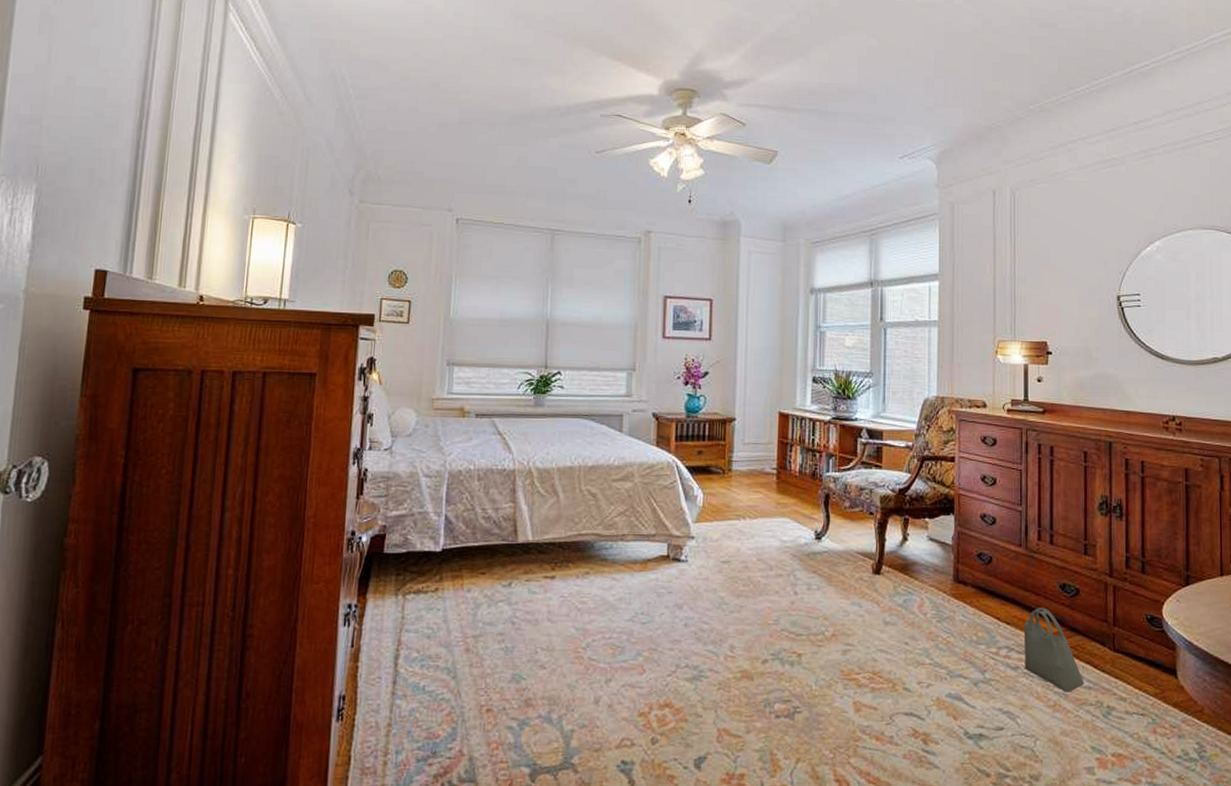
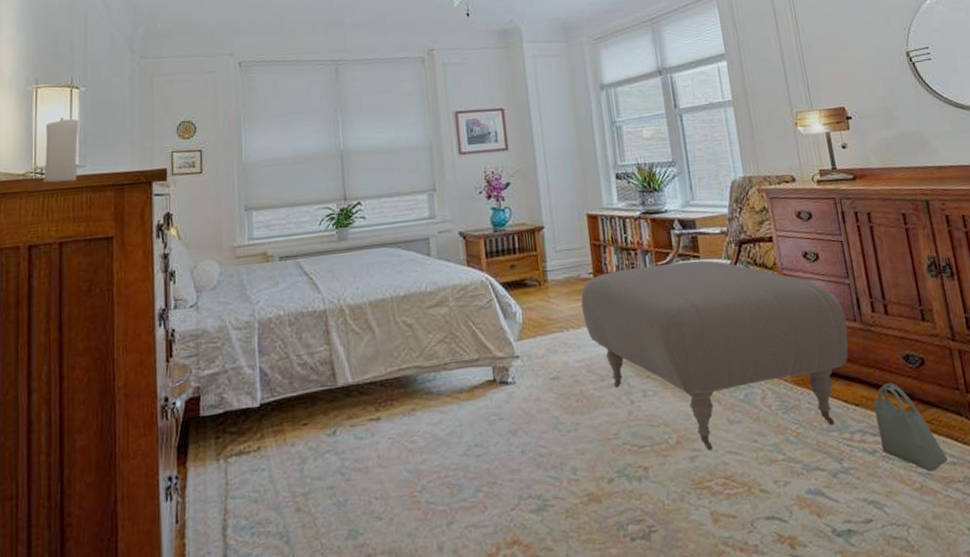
candle: none [252,251,293,316] -> present [43,117,79,183]
ottoman: none [761,469,1012,647] -> present [581,260,848,451]

